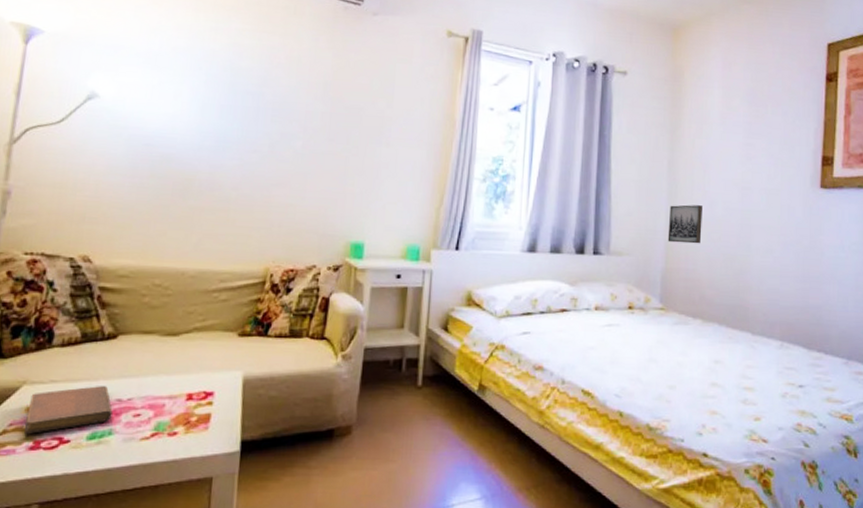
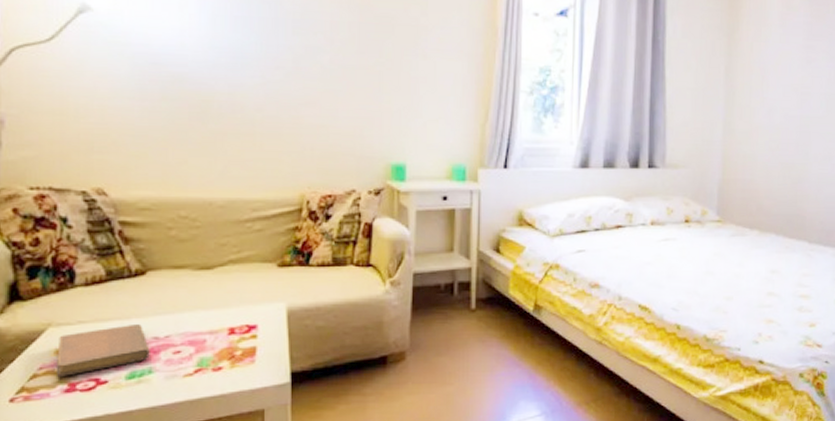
wall art: present [667,204,702,244] -> none [724,113,761,154]

